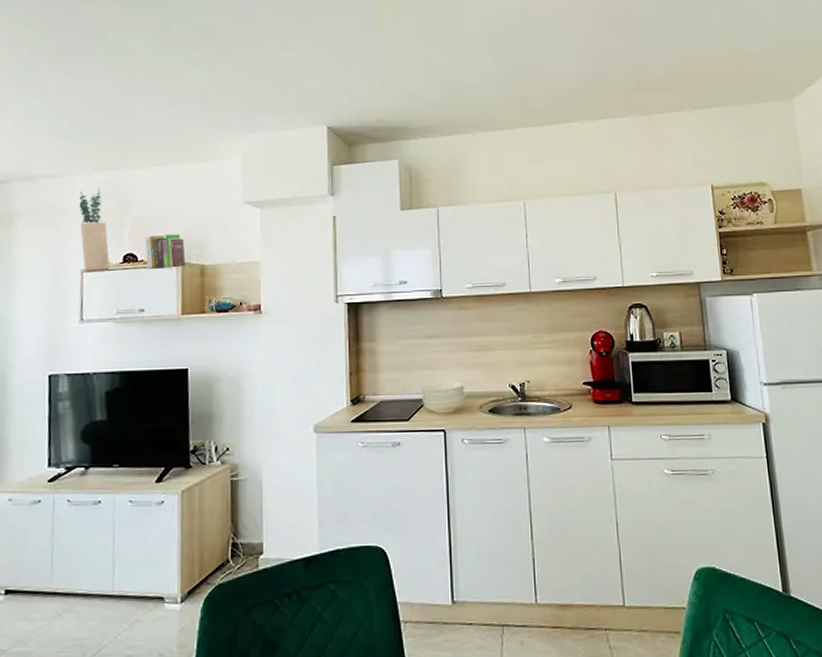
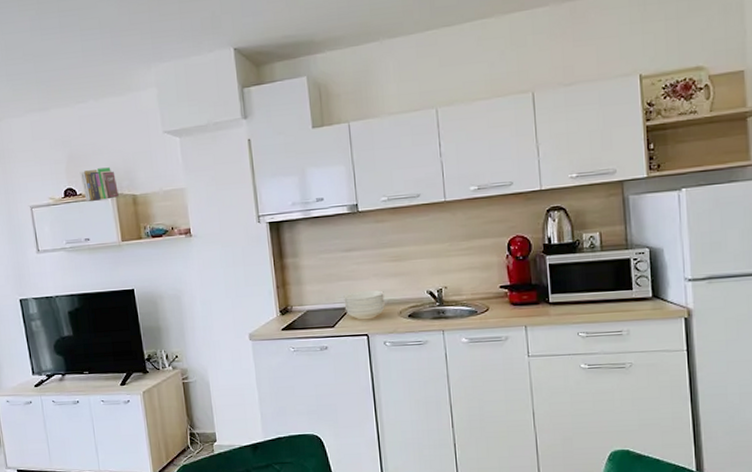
vase: present [79,189,111,271] -> none [17,129,55,207]

